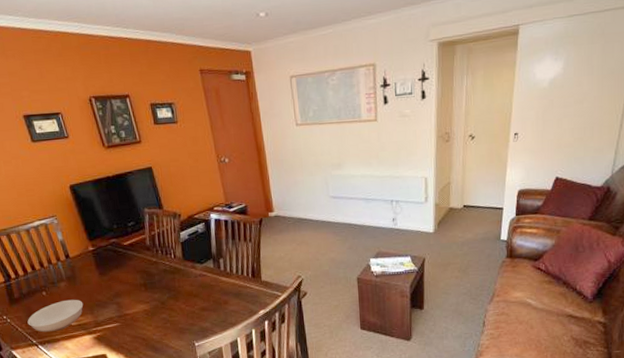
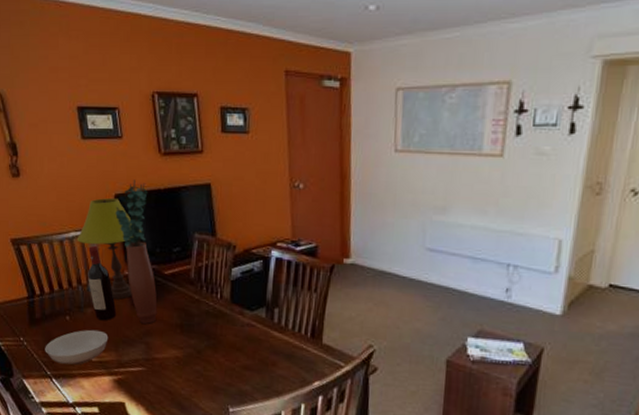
table lamp: none [41,189,99,272] -> present [76,198,142,299]
wine bottle: none [53,230,88,291] -> present [88,245,117,321]
vase: none [72,171,123,288] -> present [115,180,158,324]

